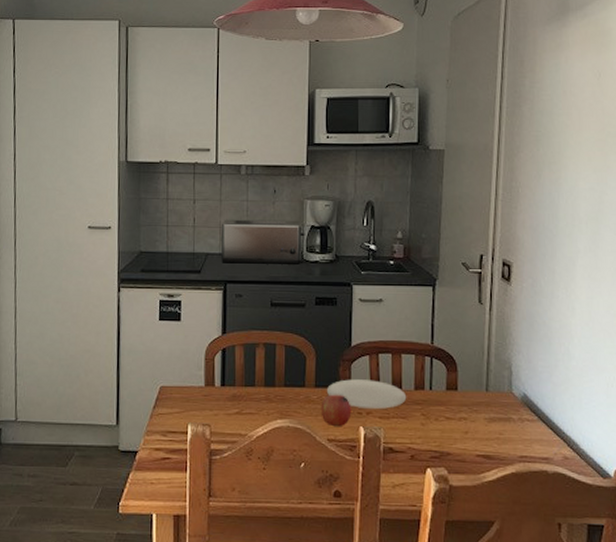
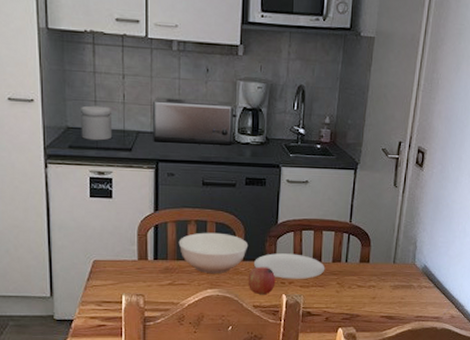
jar: none [153,230,183,264] -> present [81,105,113,141]
bowl: none [246,356,321,401] -> present [178,232,249,273]

